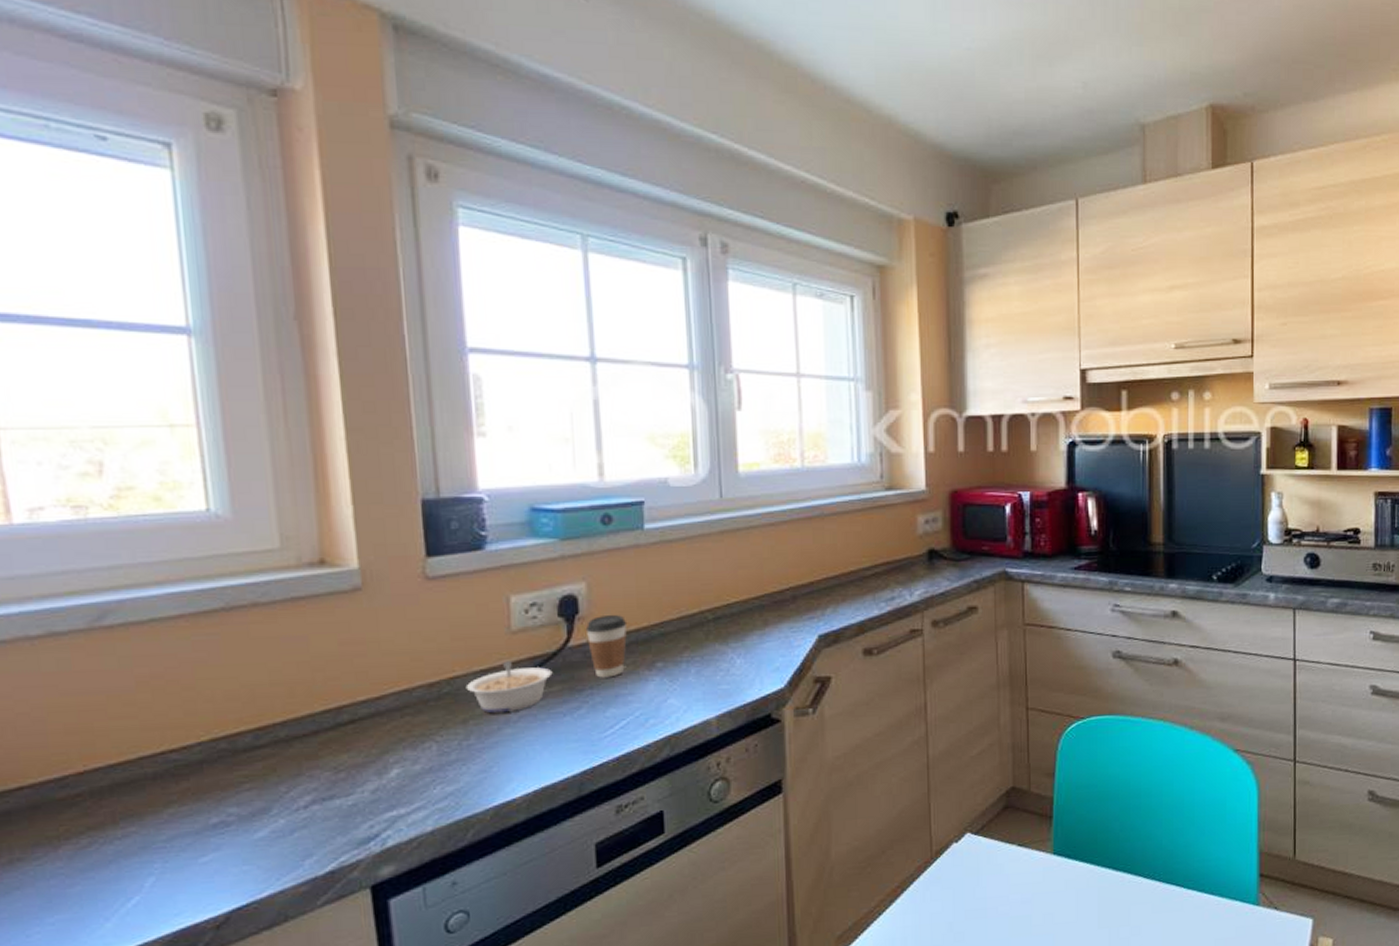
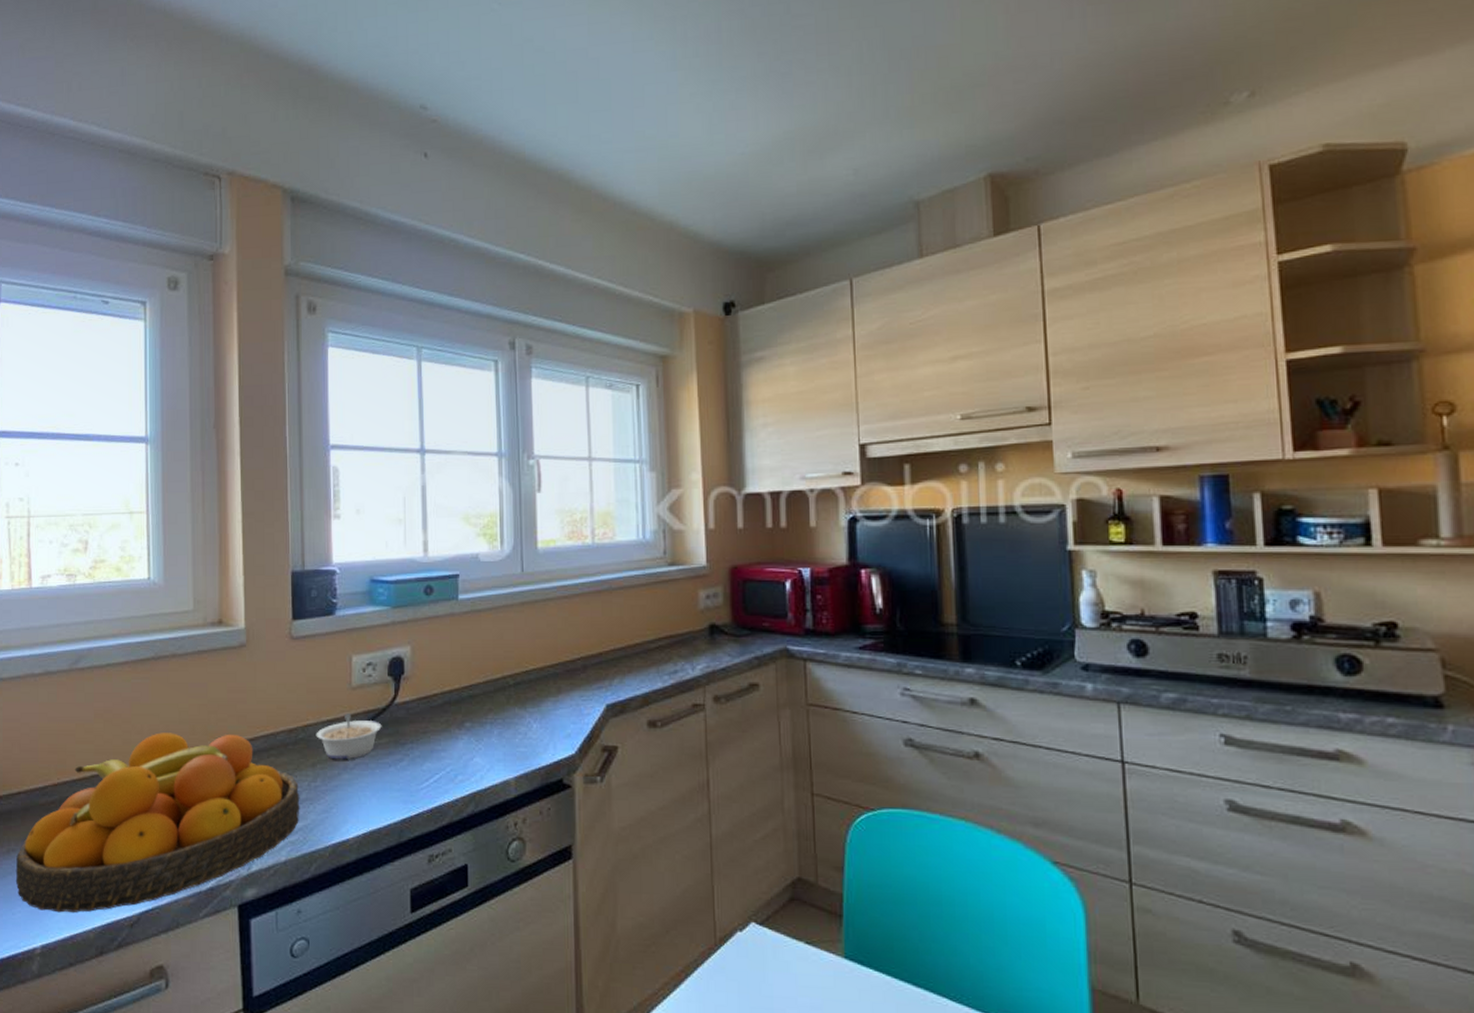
fruit bowl: none [25,694,449,927] -> present [15,732,300,913]
coffee cup: present [585,614,628,678] -> none [409,676,443,734]

